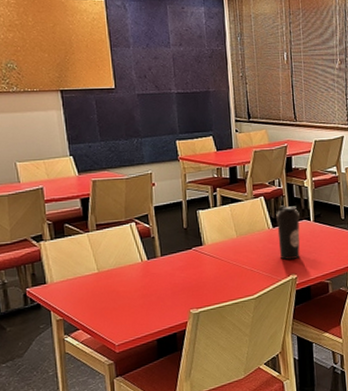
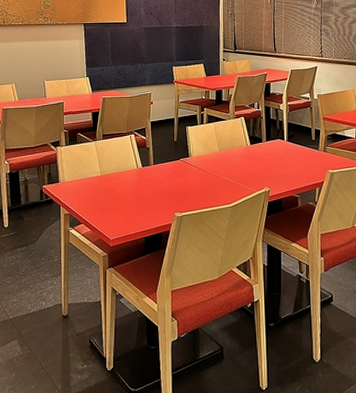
water bottle: present [276,205,300,260] -> none [254,125,275,174]

